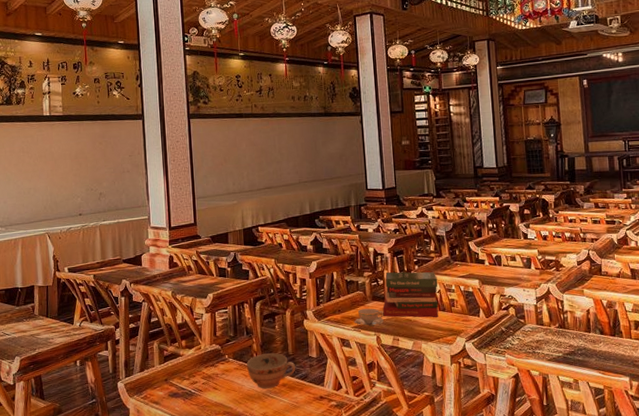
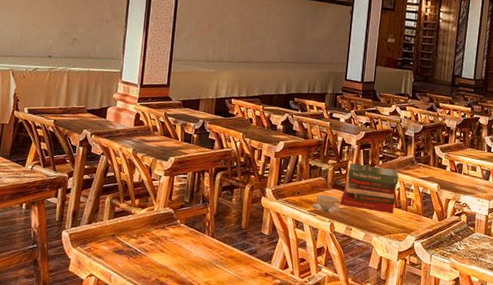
teacup: present [247,353,296,389] -> none [197,224,247,259]

